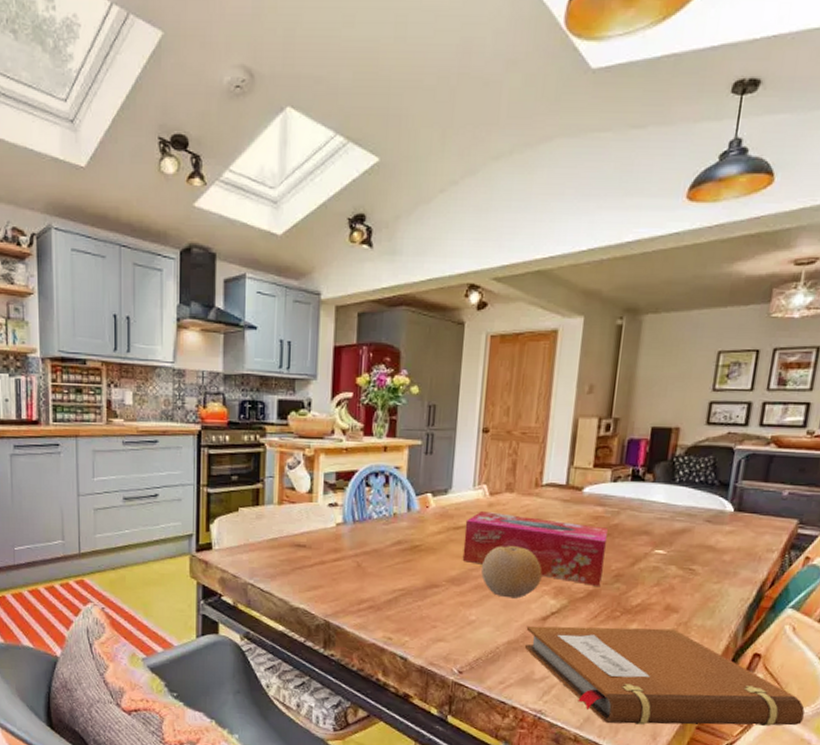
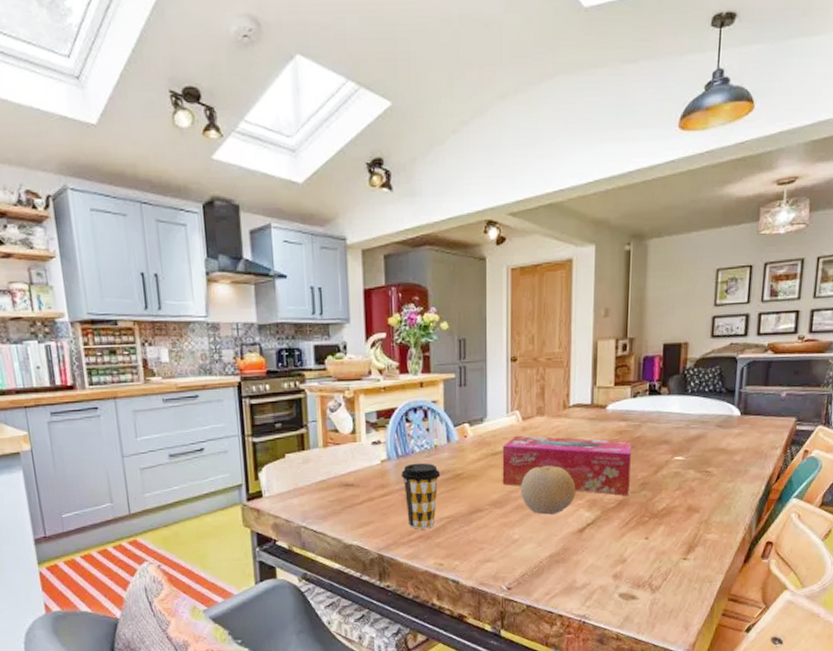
coffee cup: none [355,529,398,600] -> present [401,463,441,529]
notebook: present [524,625,805,726] -> none [565,527,813,620]

